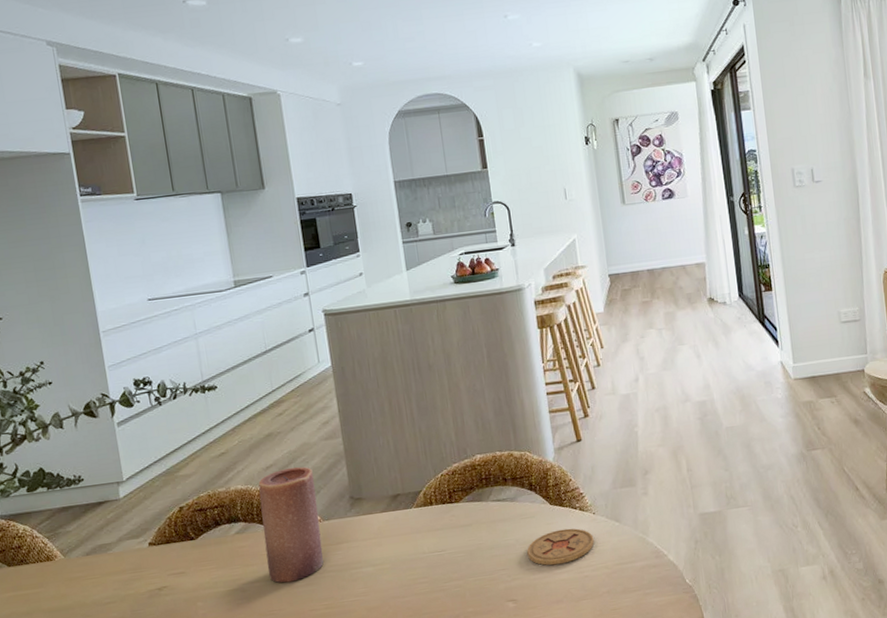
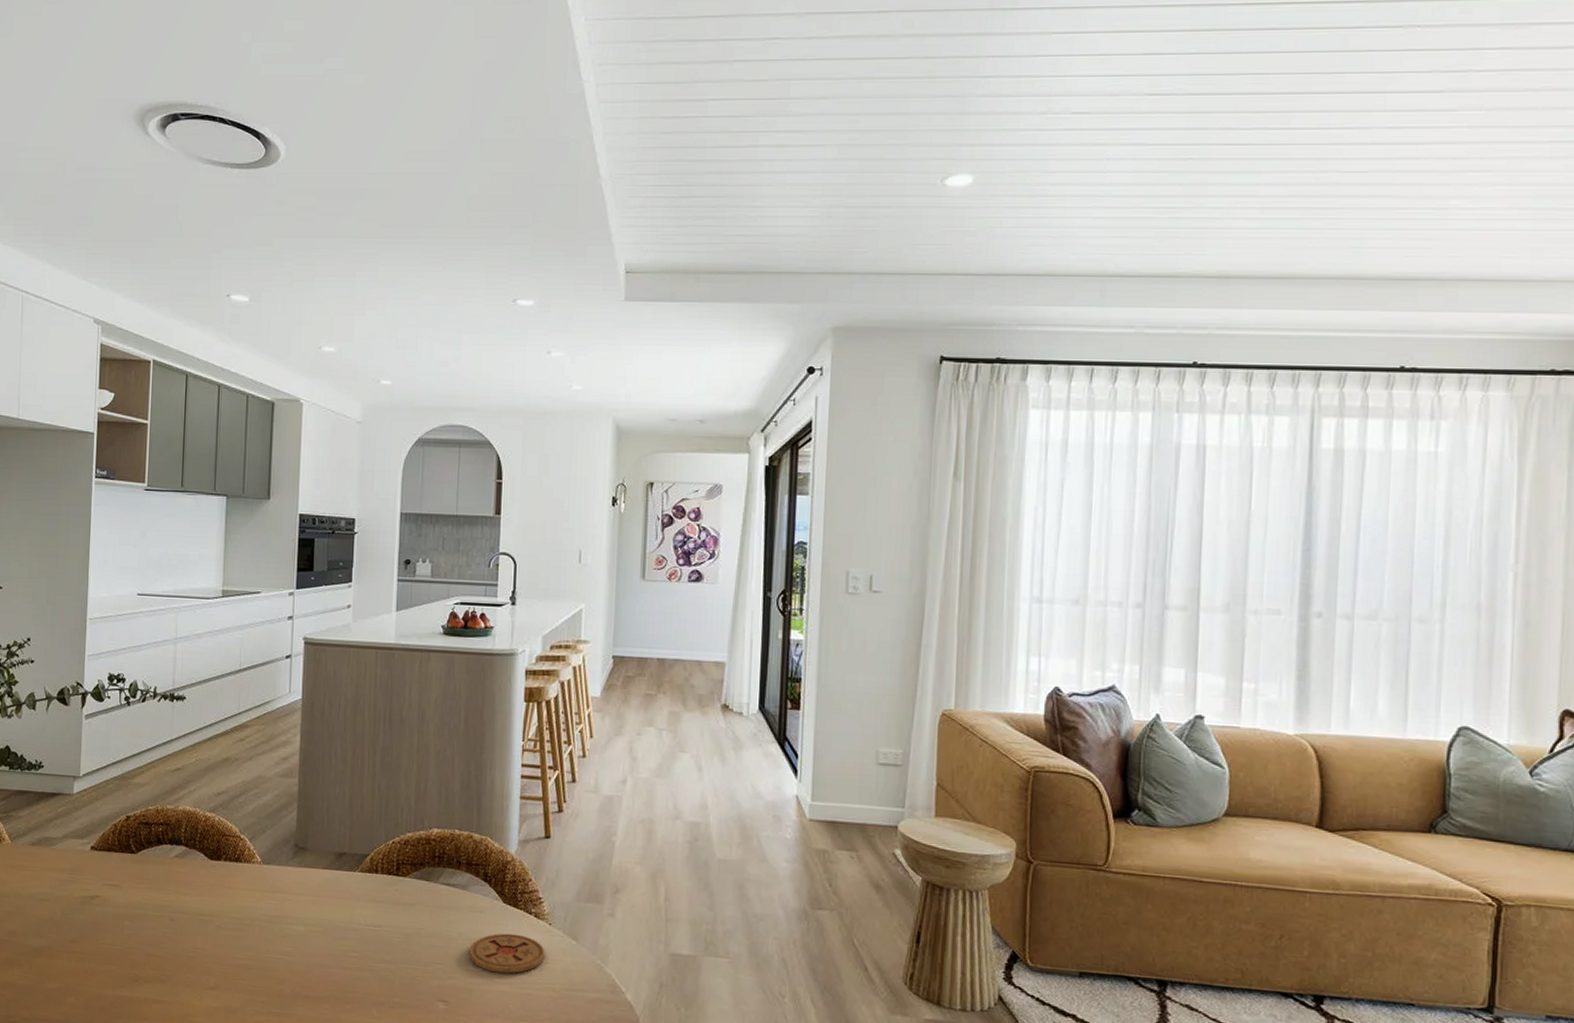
candle: present [258,466,324,583] -> none [199,798,262,923]

